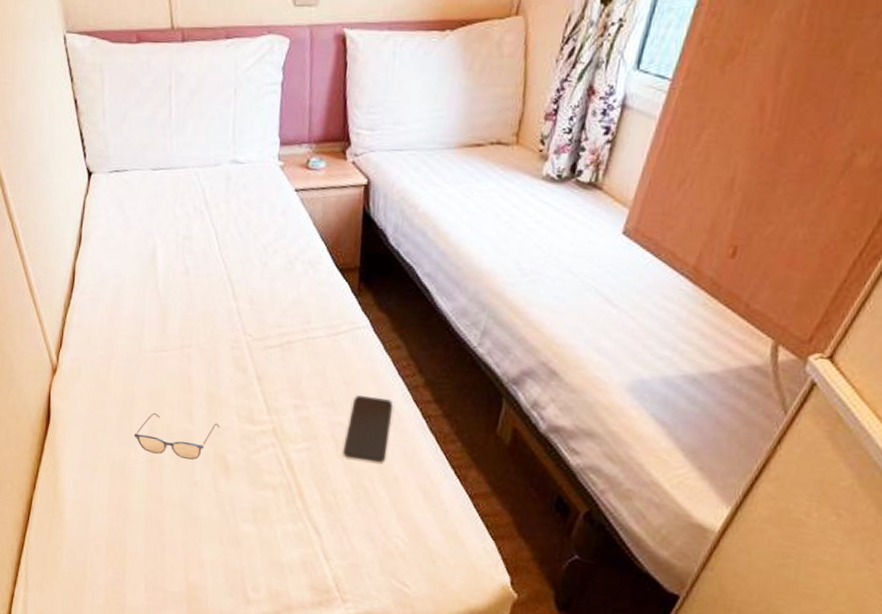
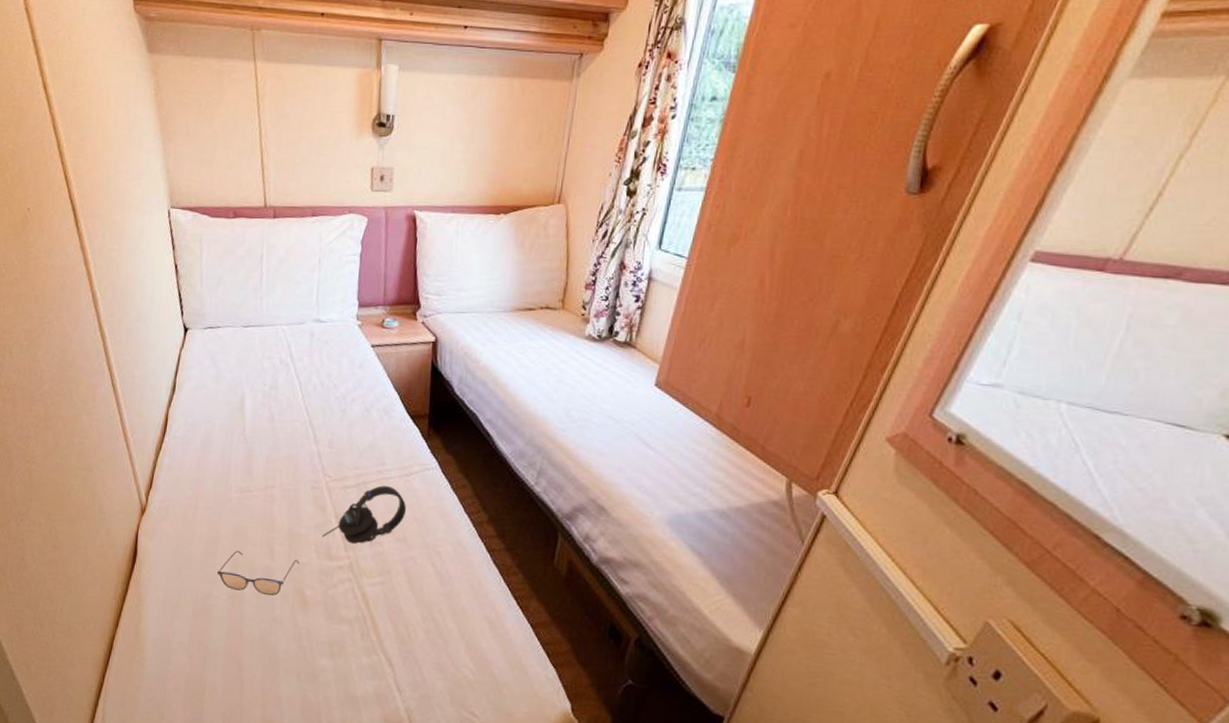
headphones: none [242,345,334,408] -> present [321,485,406,544]
smartphone: present [343,395,393,462] -> none [414,531,459,594]

